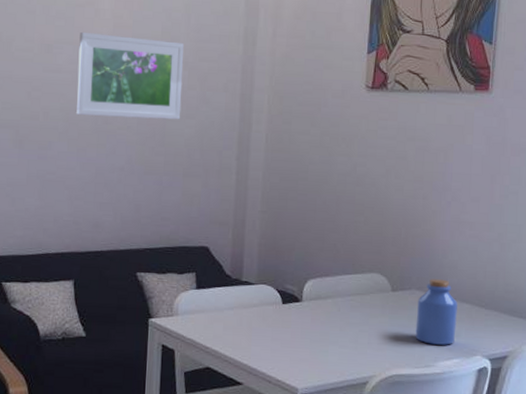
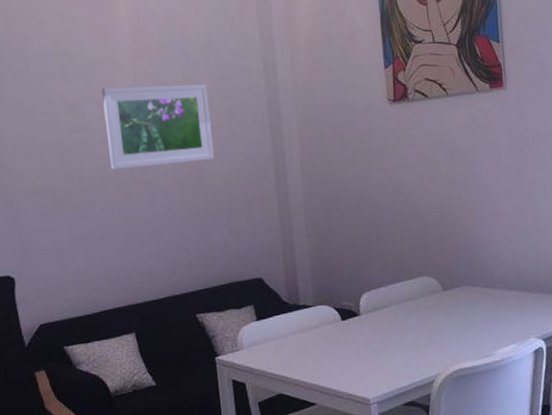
jar: present [415,279,457,345] -> none [468,272,509,335]

